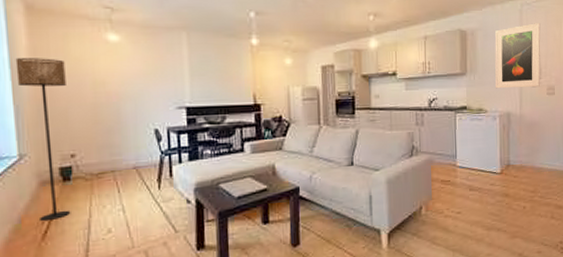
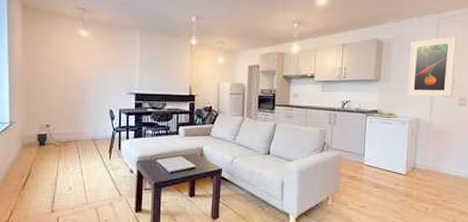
floor lamp: present [15,58,71,222] -> none [12,46,47,176]

